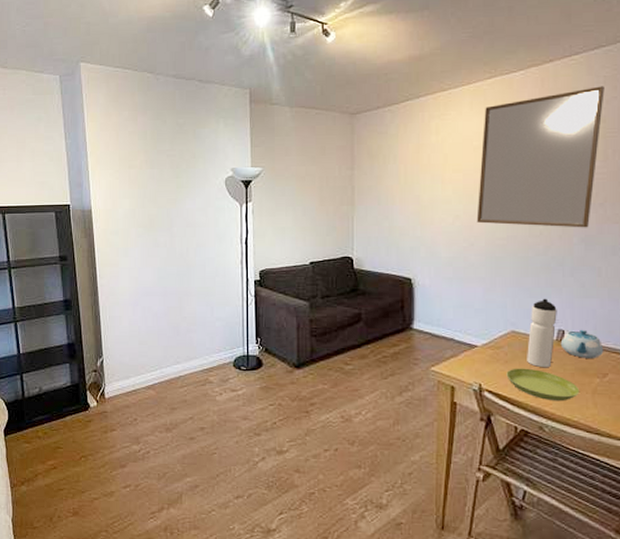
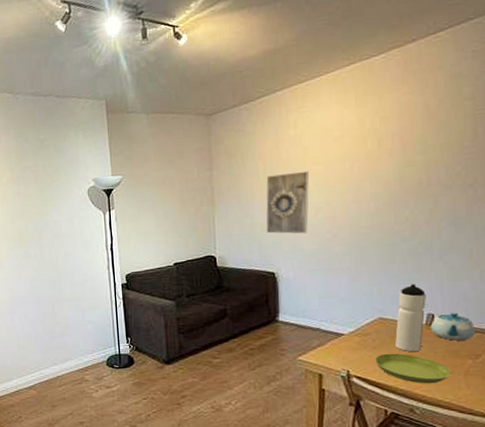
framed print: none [404,178,449,241] -> present [266,170,310,234]
home mirror: present [476,86,605,228] -> none [339,61,473,214]

